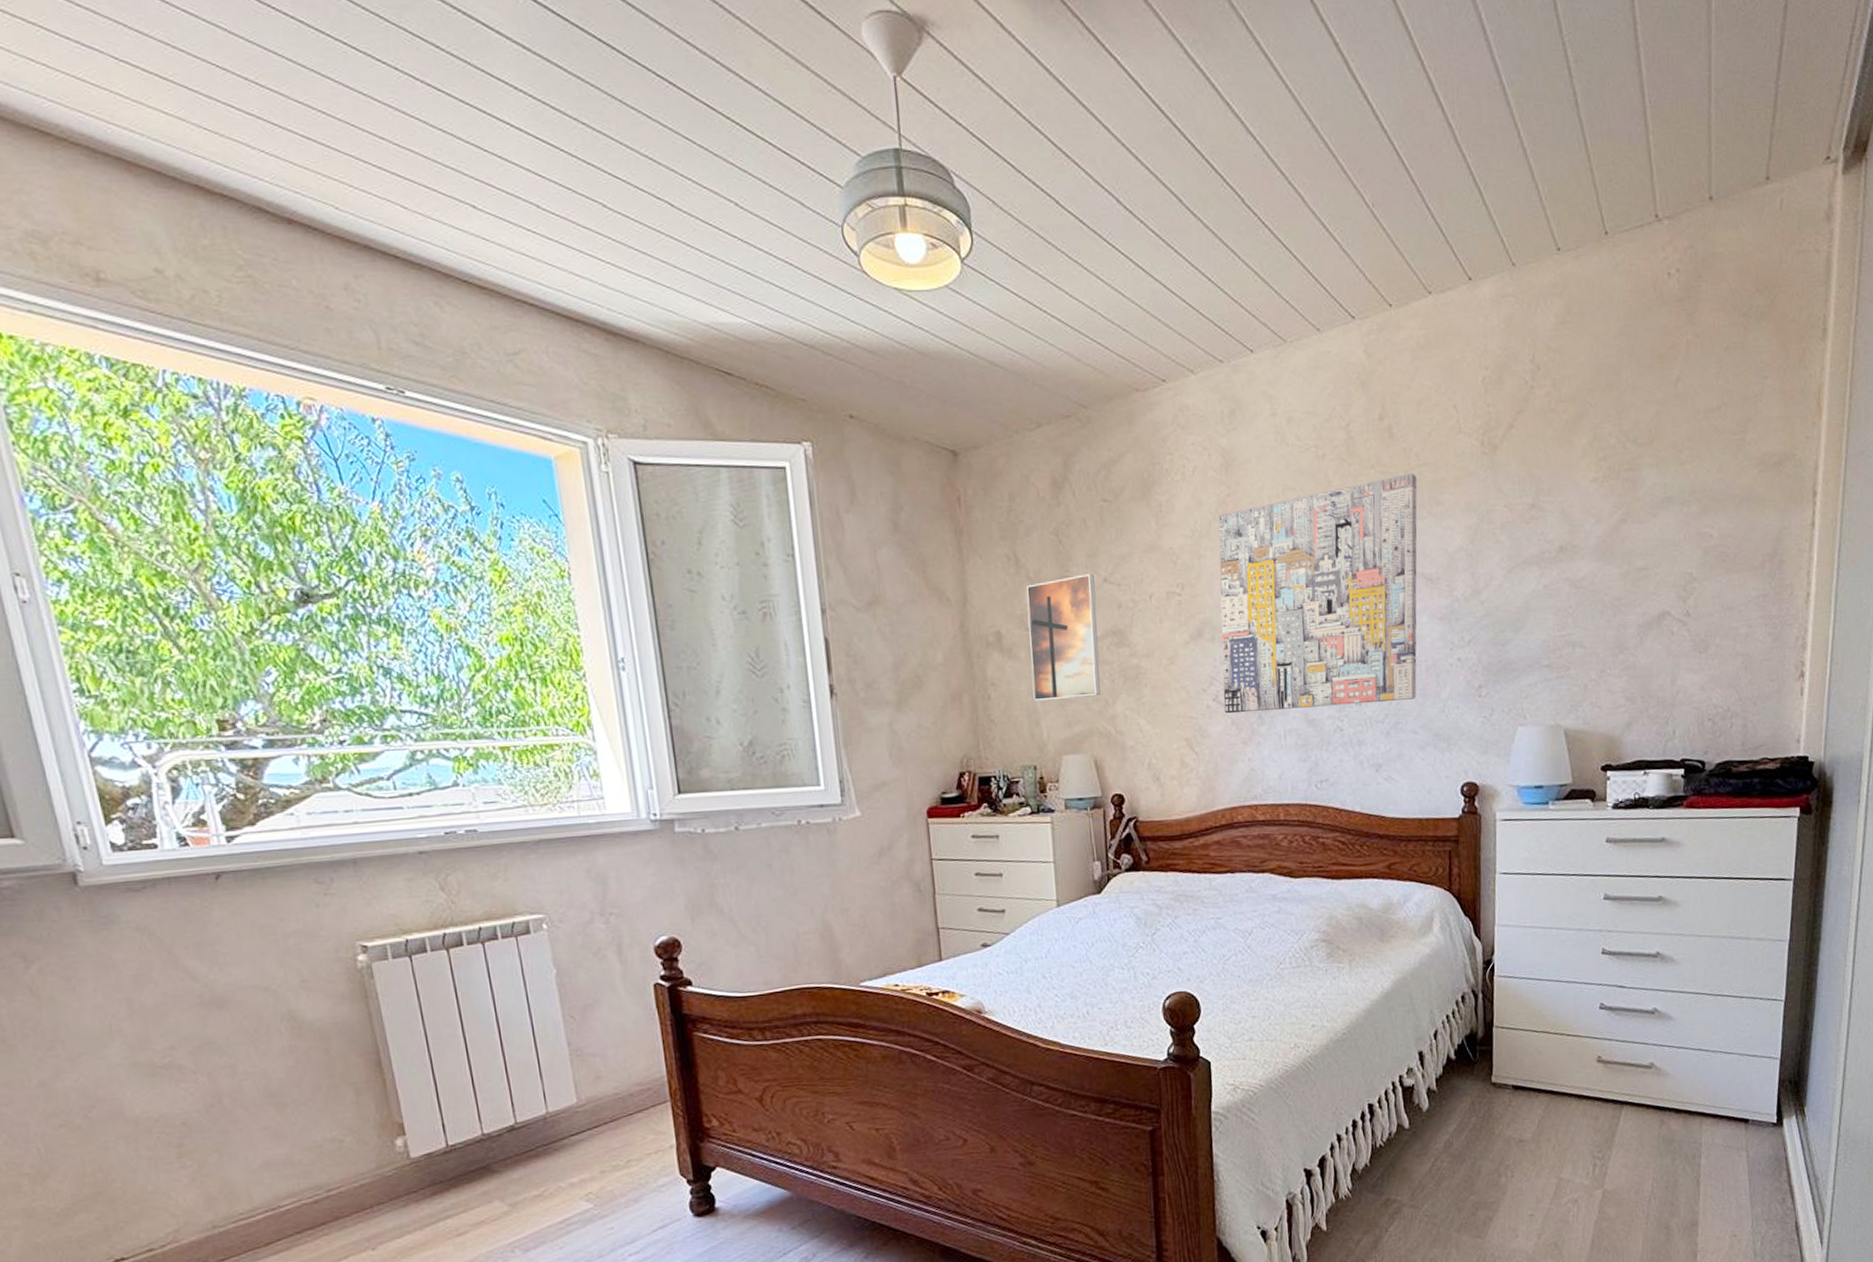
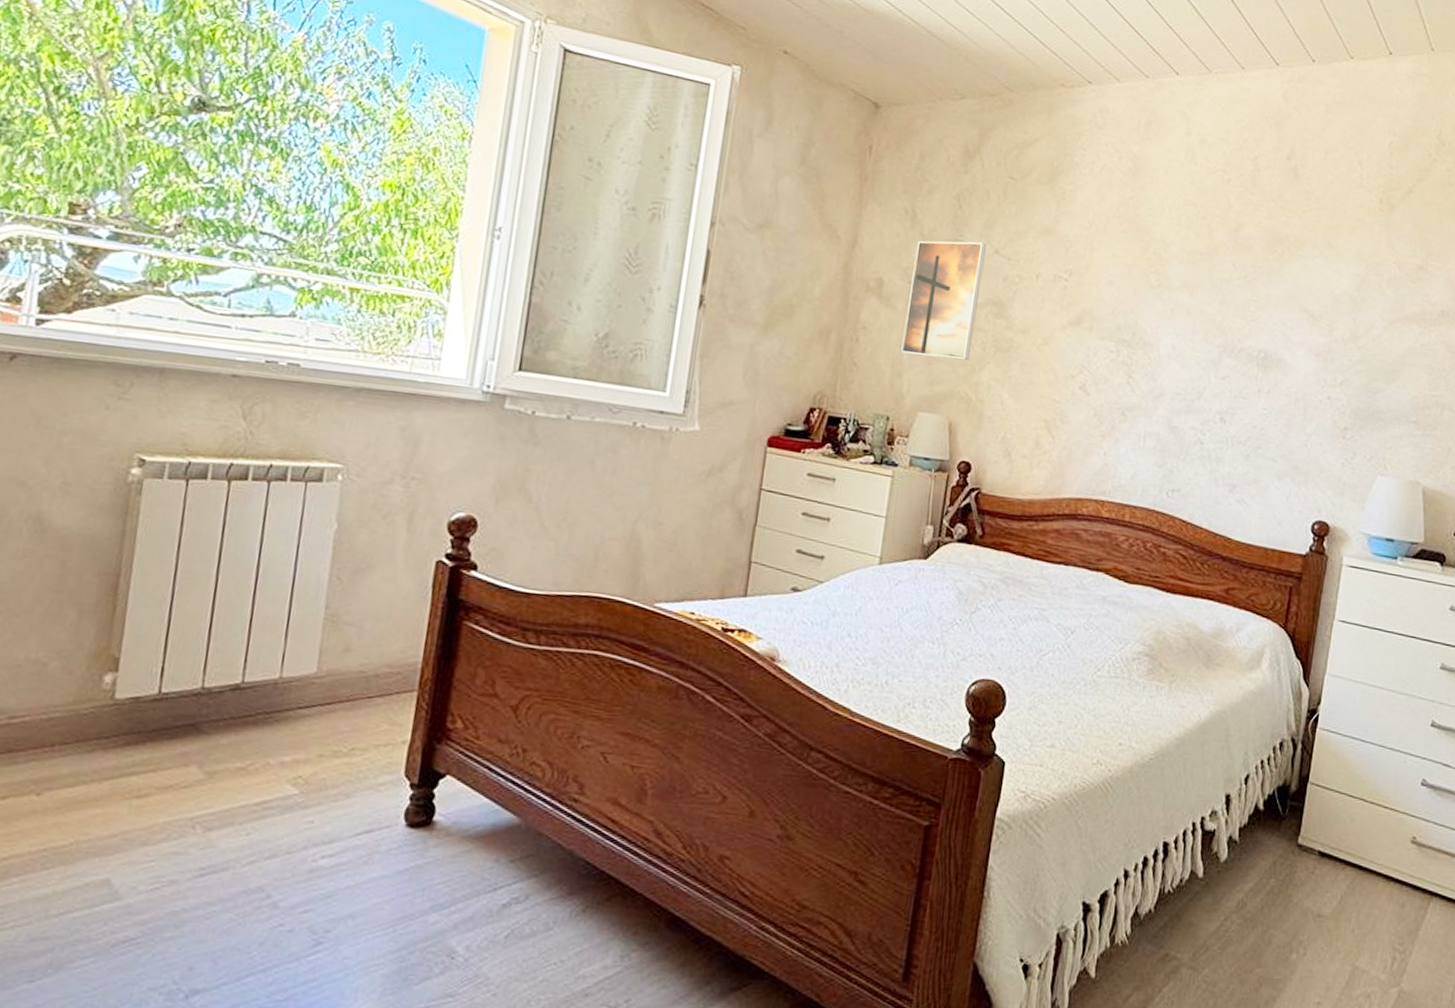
wall art: present [1218,473,1417,714] -> none [1088,213,1315,428]

